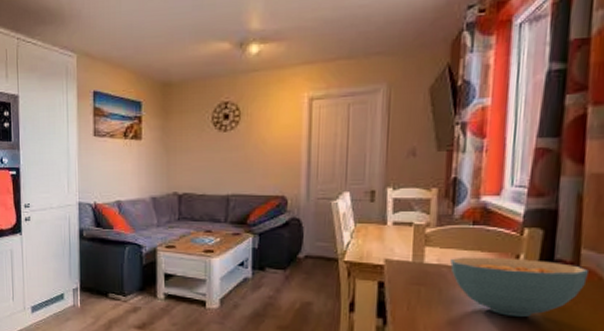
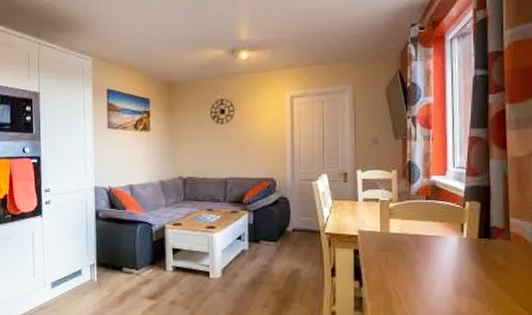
cereal bowl: present [450,257,588,317] -> none [410,226,516,275]

